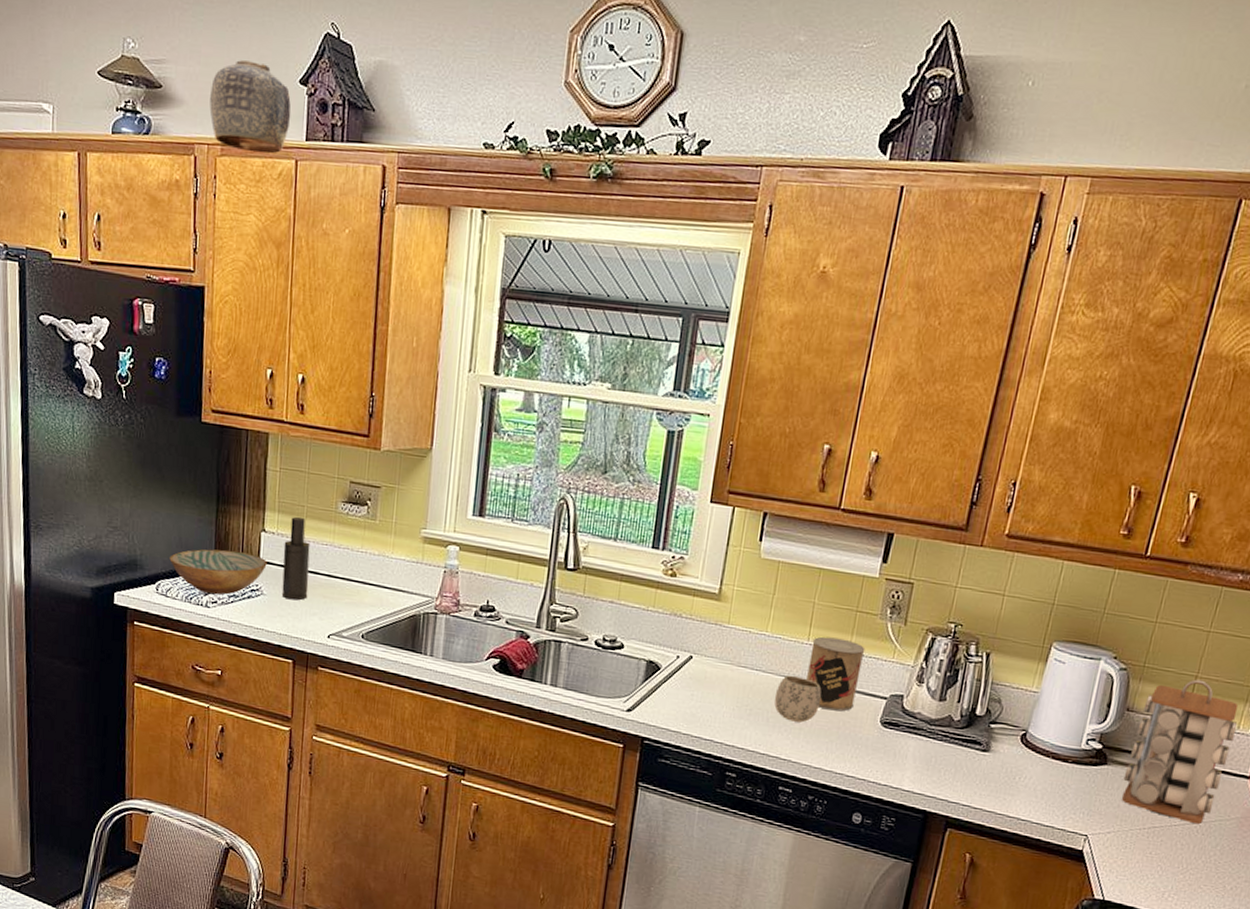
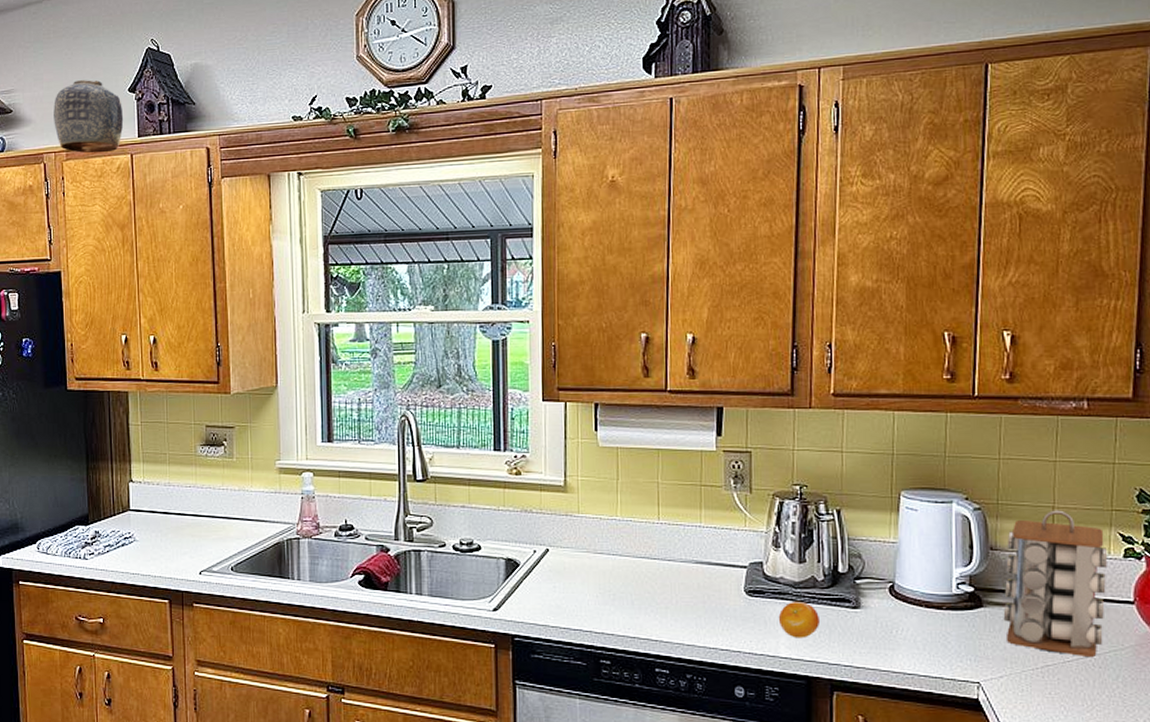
bowl: present [169,549,267,595] -> none [47,503,137,545]
soap dispenser: present [281,516,311,600] -> none [151,464,177,543]
mug: present [774,675,822,723] -> none [635,555,682,601]
tin can: present [807,636,865,711] -> none [663,514,716,586]
fruit: none [907,737,949,775] -> present [778,600,821,638]

